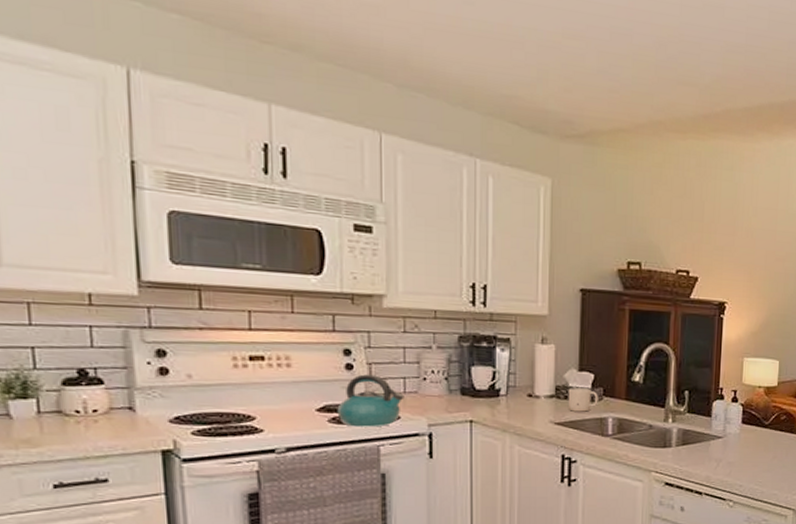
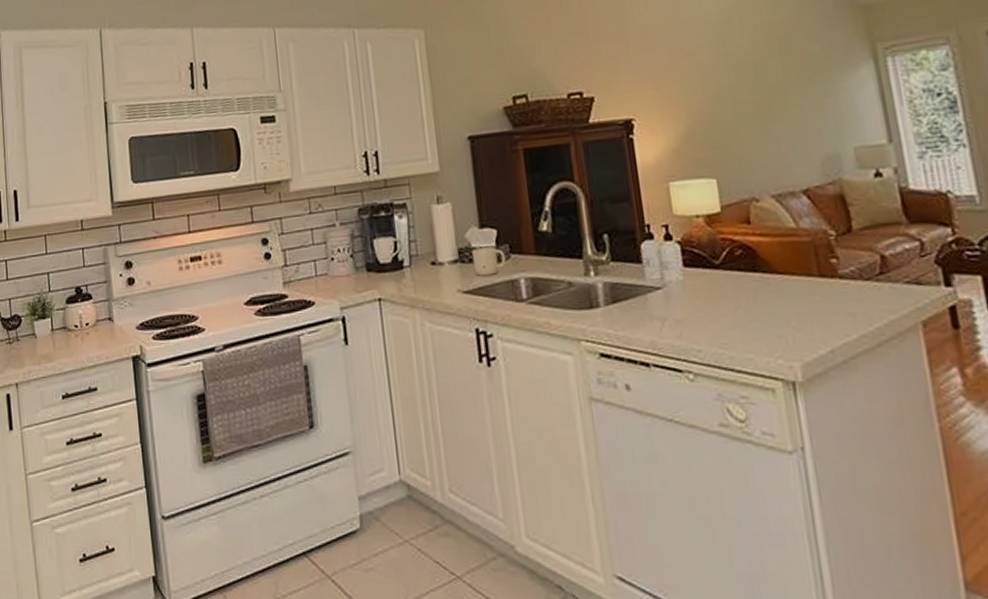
kettle: present [337,374,404,427] -> none [261,261,317,318]

